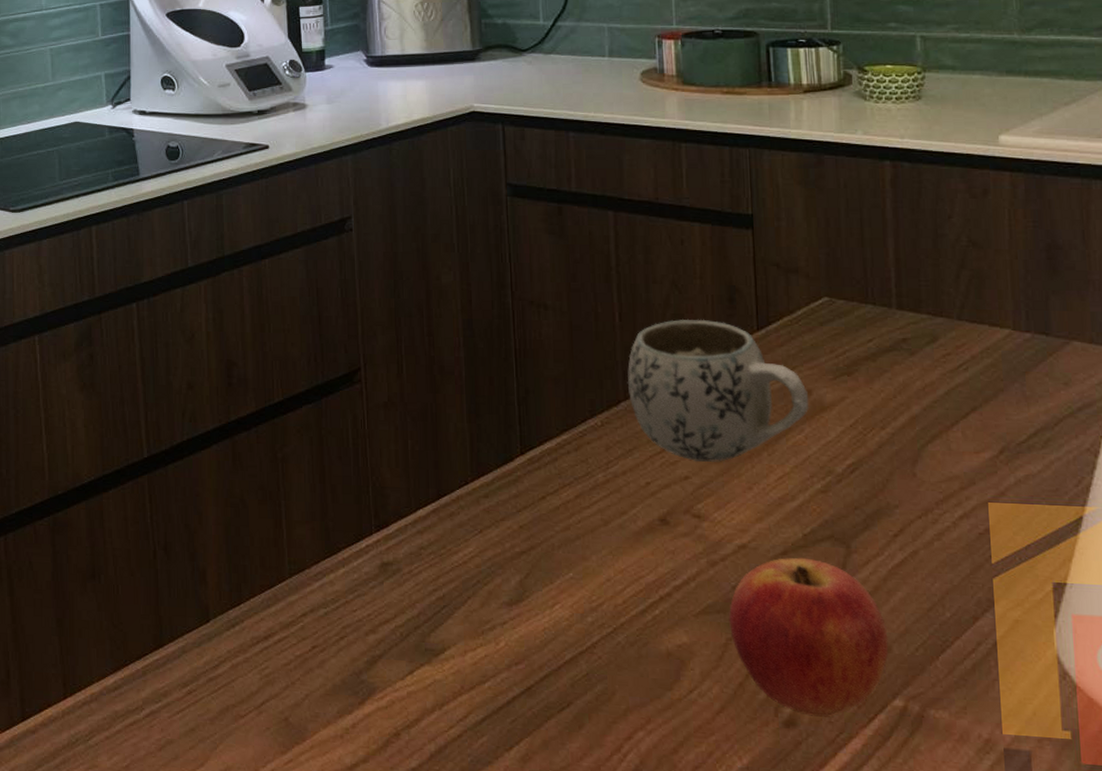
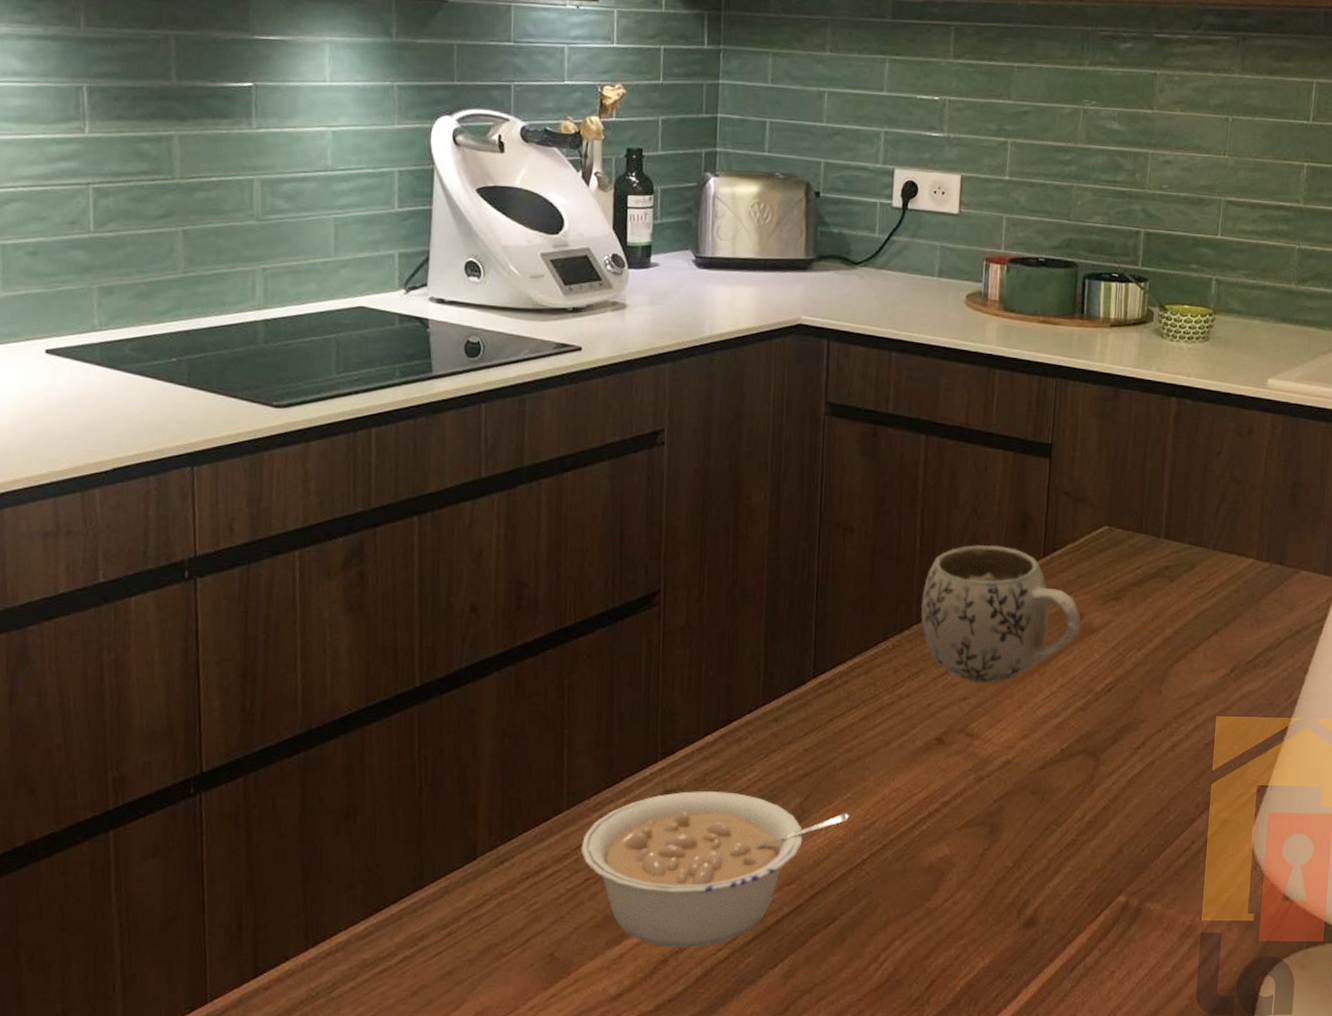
legume: none [305,564,573,724] -> present [580,791,849,949]
apple: present [728,557,889,718] -> none [987,771,1121,917]

